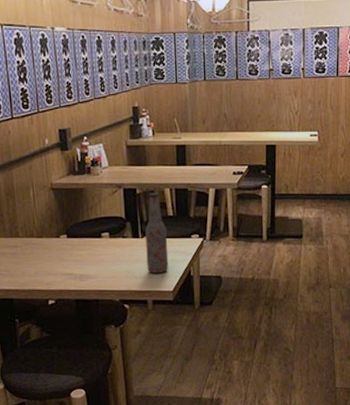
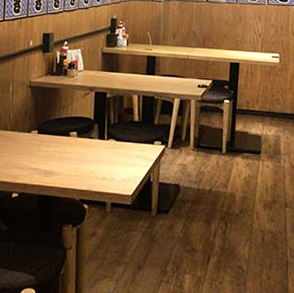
bottle: present [145,193,169,274] -> none [109,98,131,177]

